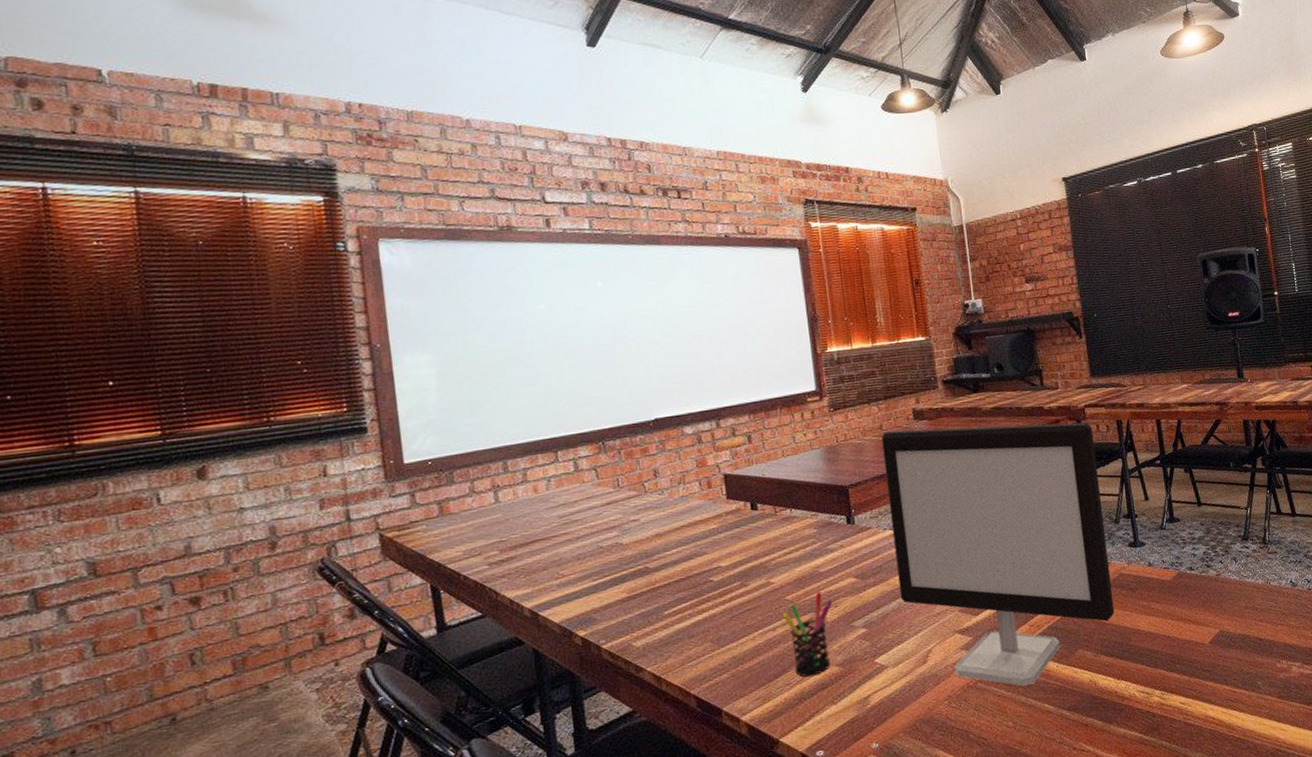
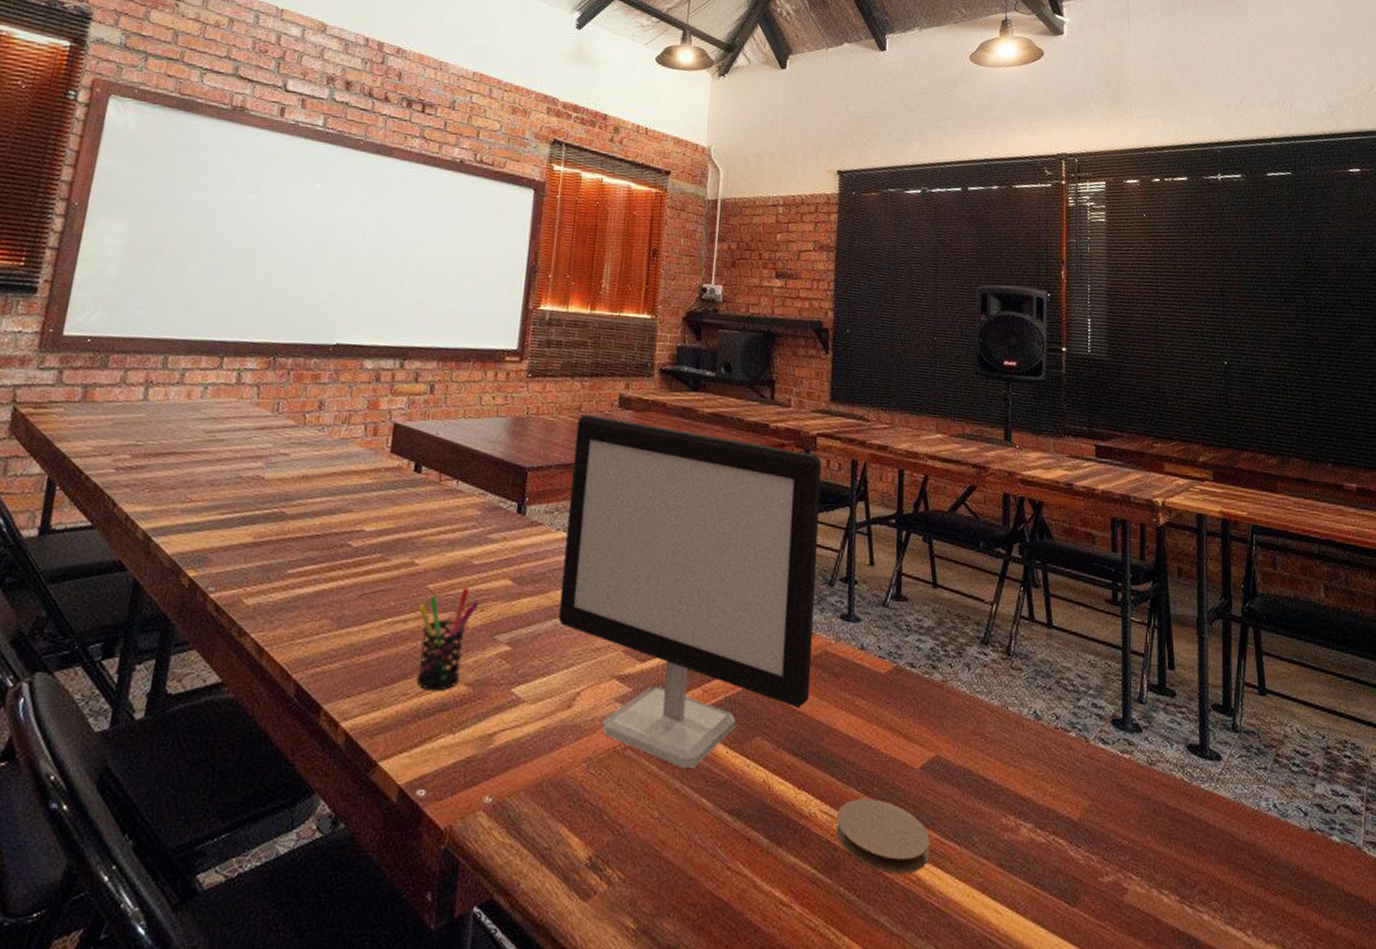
coaster: none [1151,672,1226,723] -> present [836,798,930,875]

